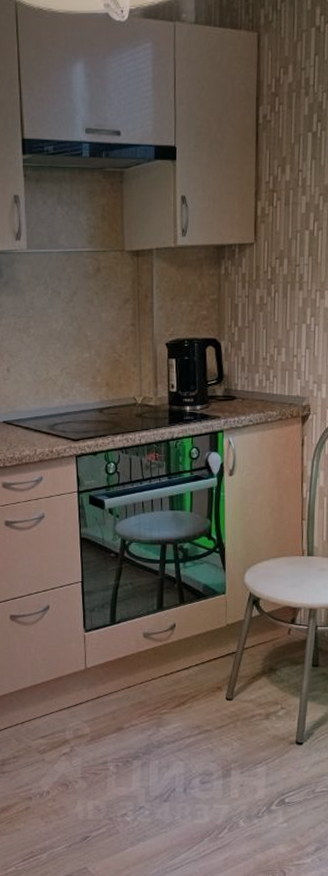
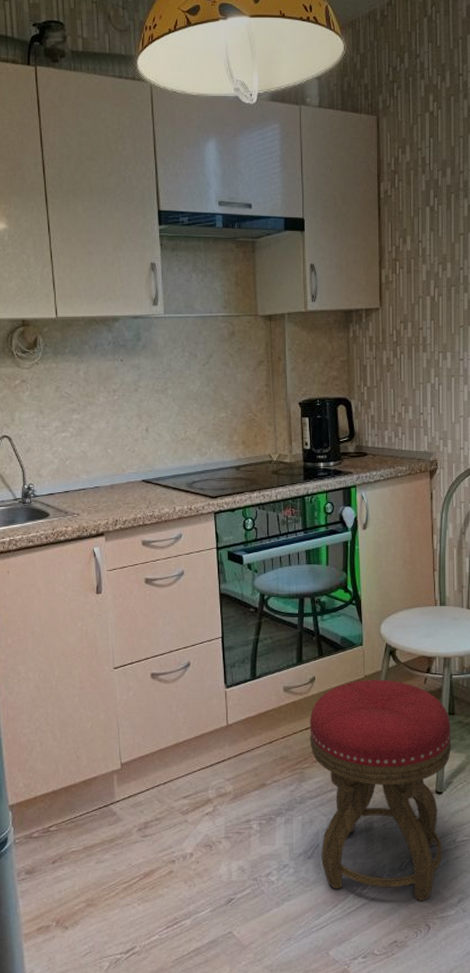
stool: none [168,628,315,849] -> present [310,679,452,902]

